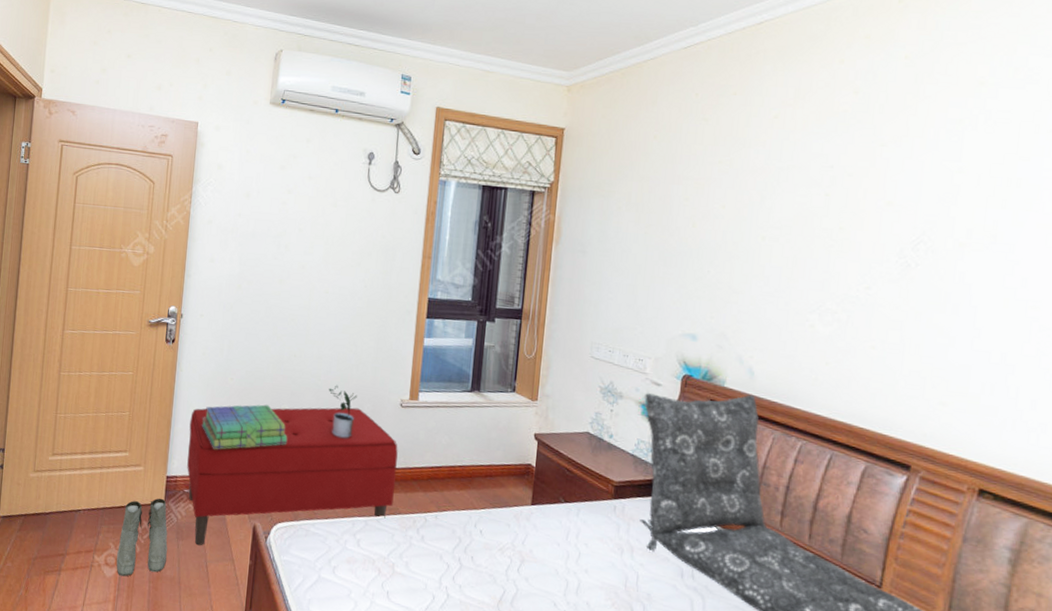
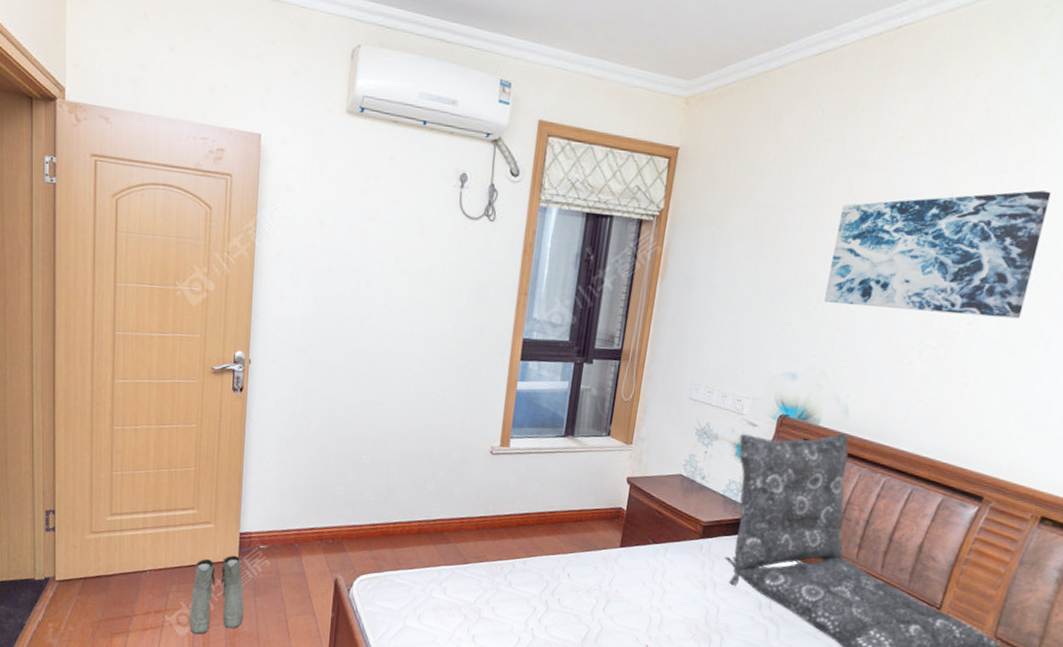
bench: present [187,407,398,546] -> none [262,456,487,601]
stack of books: present [201,404,288,450] -> none [276,455,371,504]
potted plant: present [328,385,357,439] -> none [414,433,445,489]
wall art: none [717,162,933,284] -> present [824,190,1051,319]

